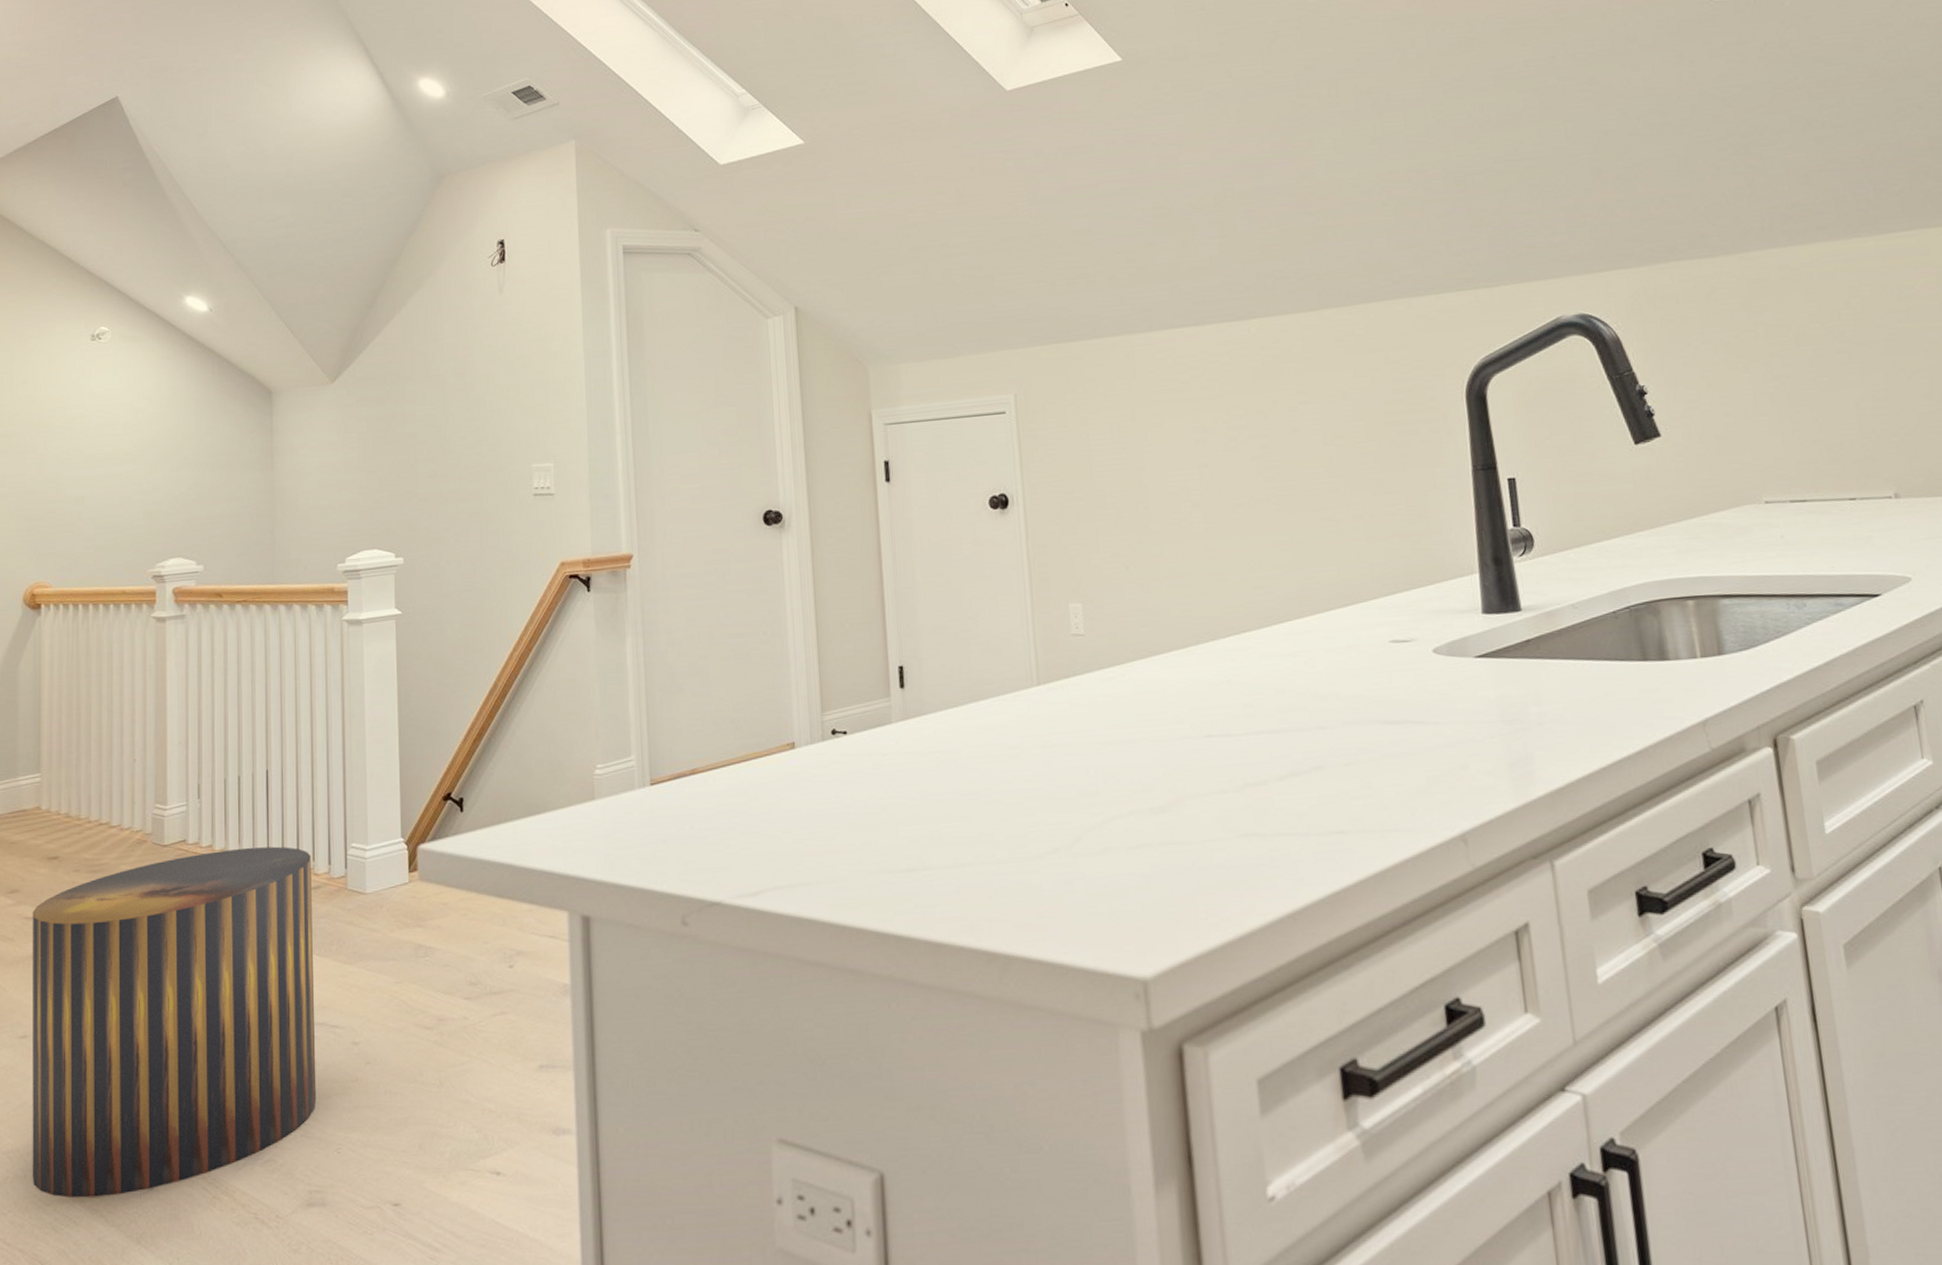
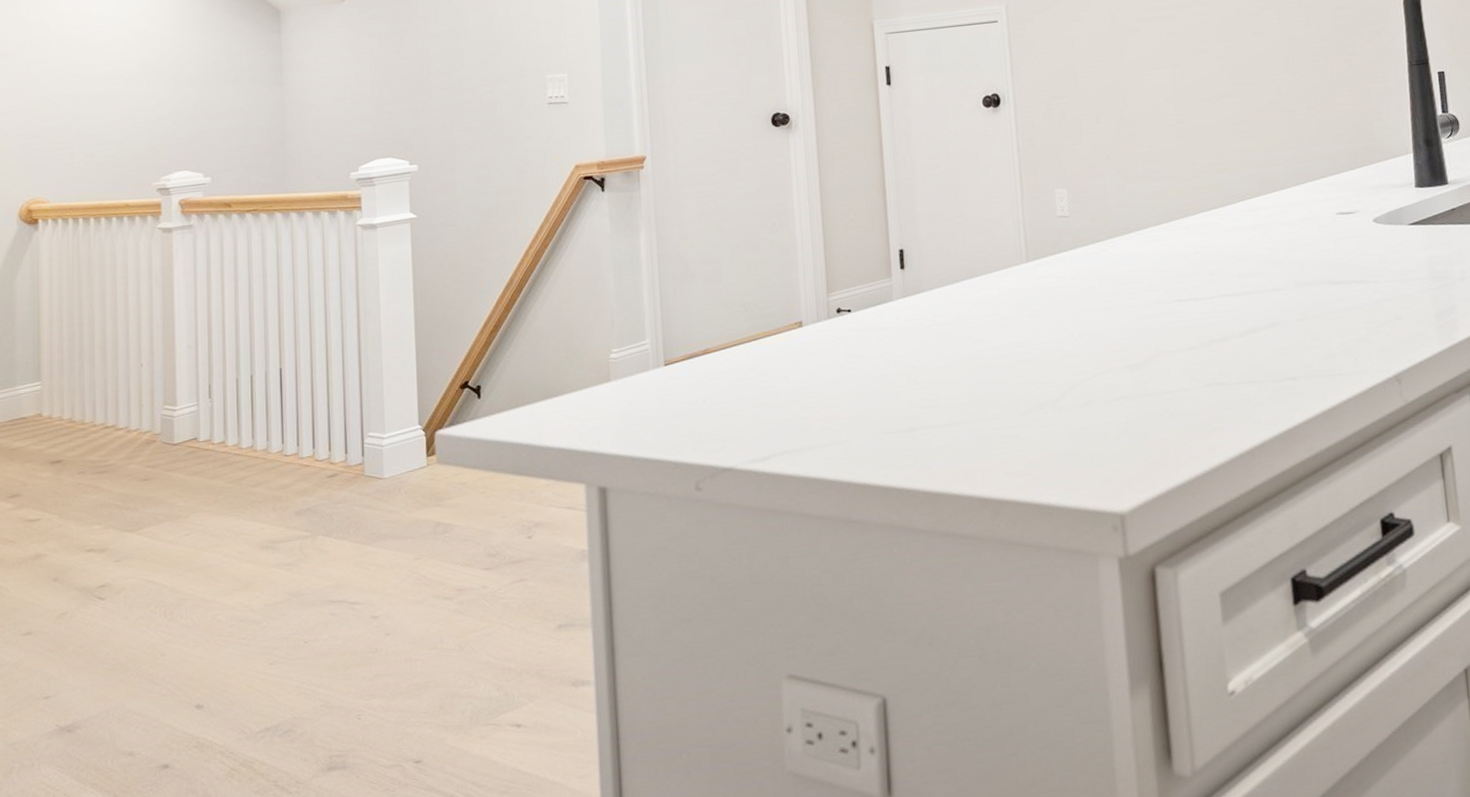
stool: present [32,846,317,1198] -> none [34,439,336,782]

